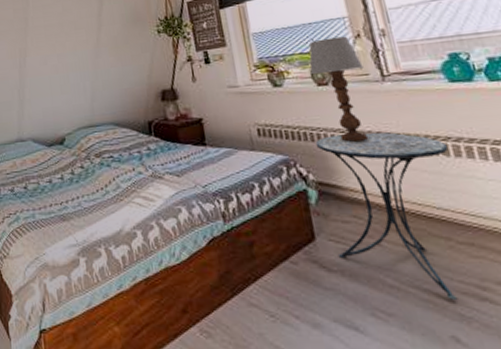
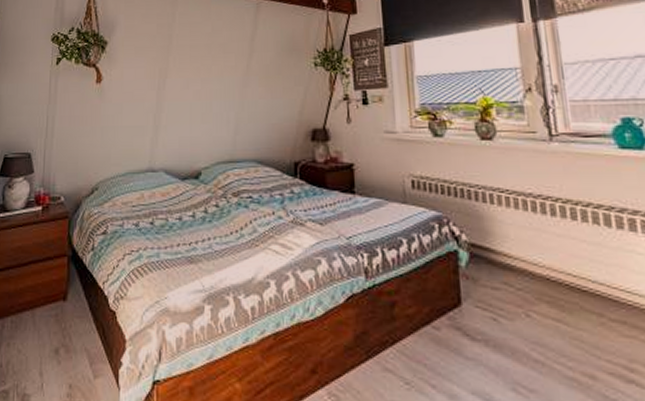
table lamp: present [308,36,369,142] -> none [474,88,531,203]
side table: present [315,132,458,301] -> none [472,195,611,381]

